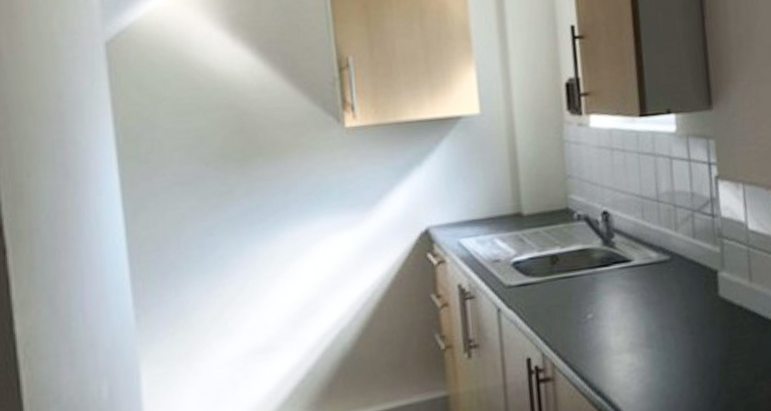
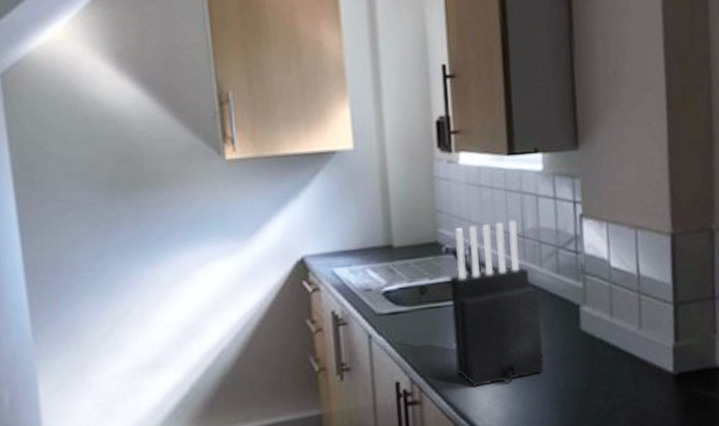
knife block: none [582,183,683,361] -> present [449,219,544,387]

